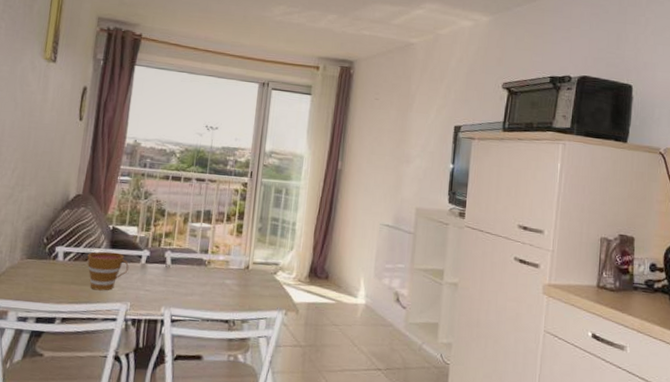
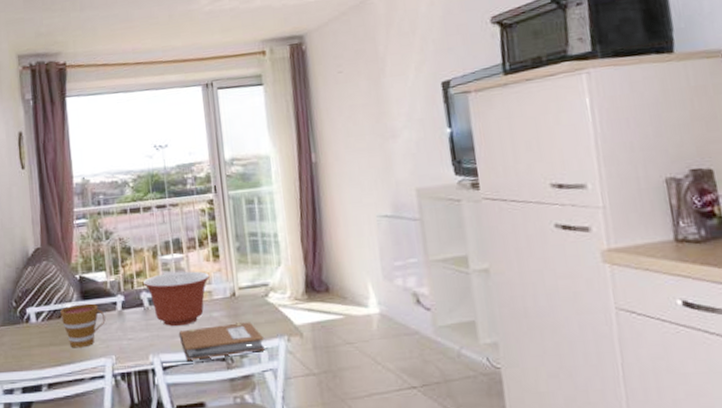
mixing bowl: none [169,238,230,287] -> present [142,271,210,327]
notebook: none [192,290,266,320] -> present [179,322,265,361]

